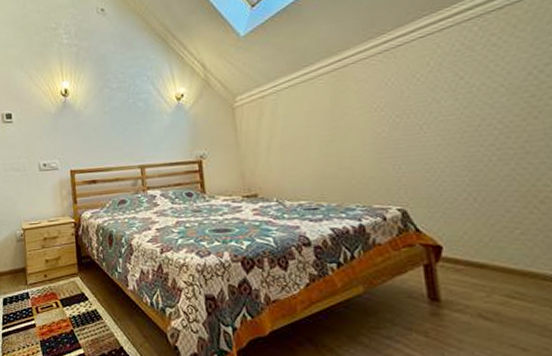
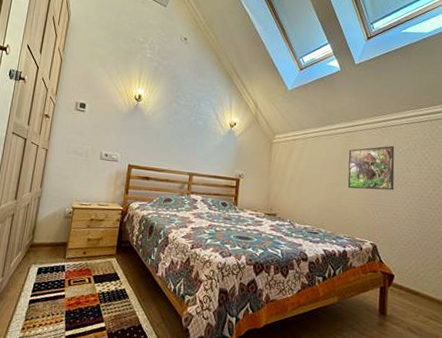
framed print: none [340,72,419,144] -> present [347,145,395,191]

